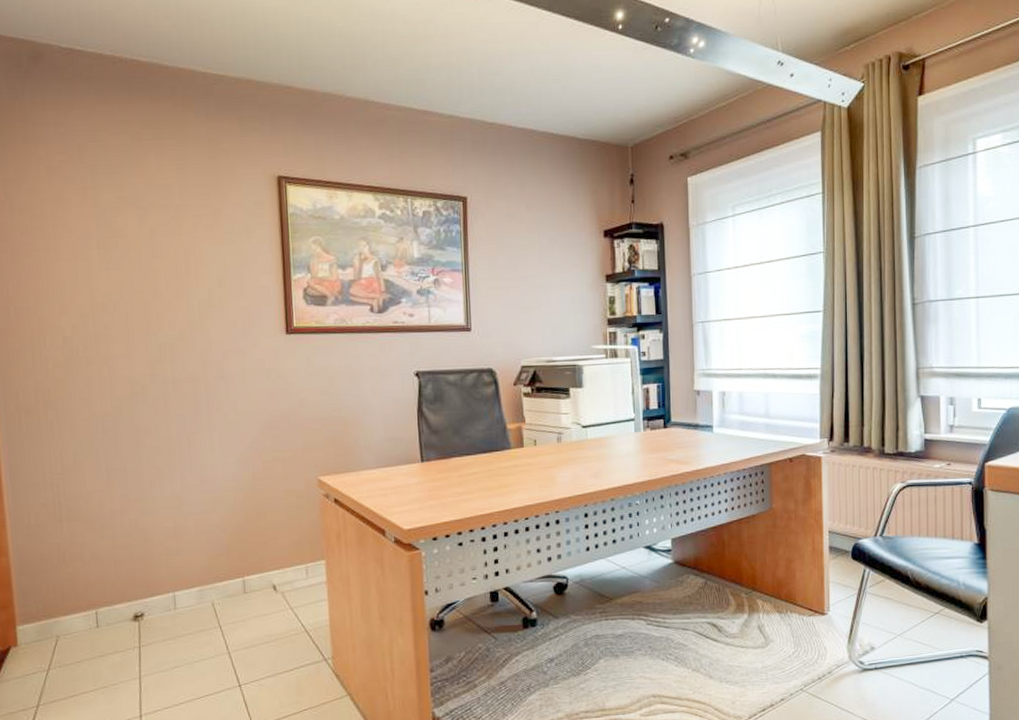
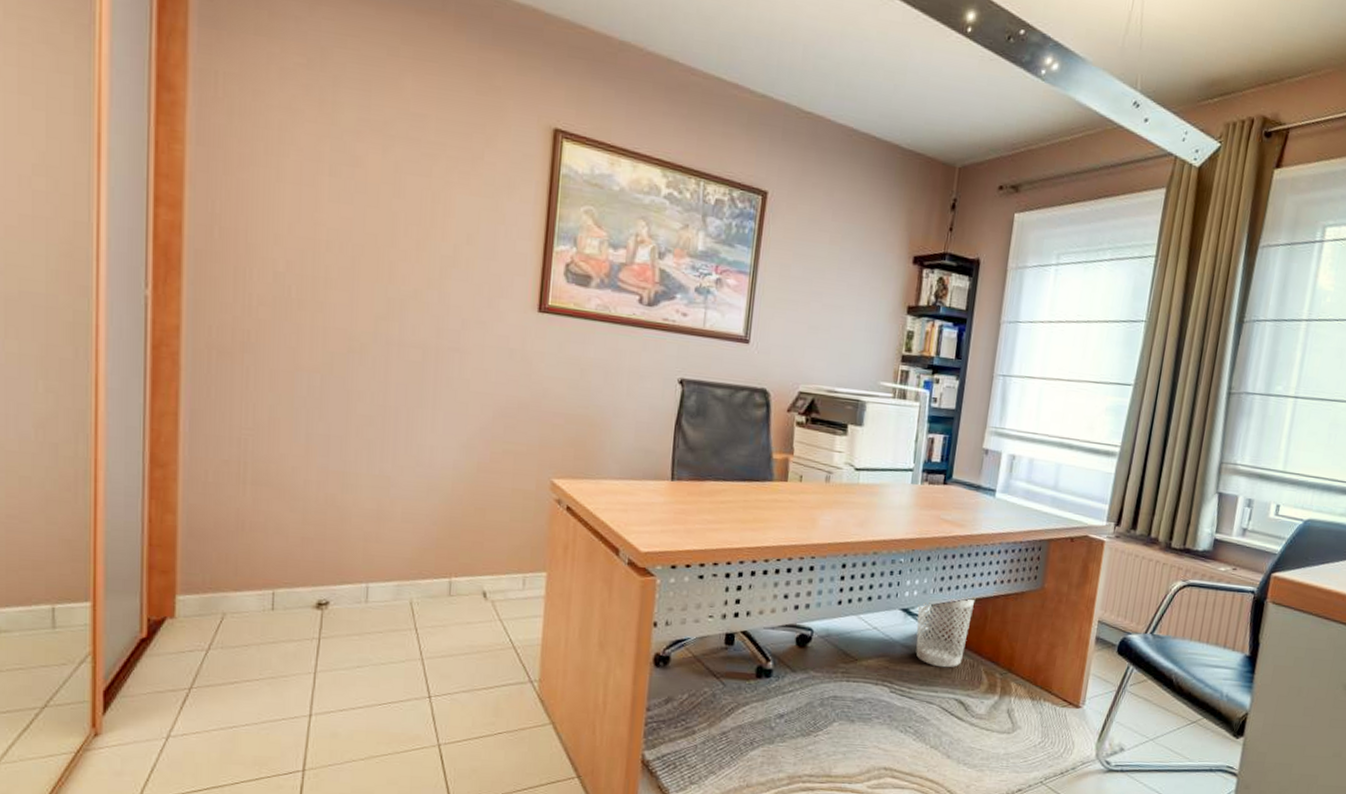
wastebasket: none [659,526,711,595] -> present [915,597,976,668]

